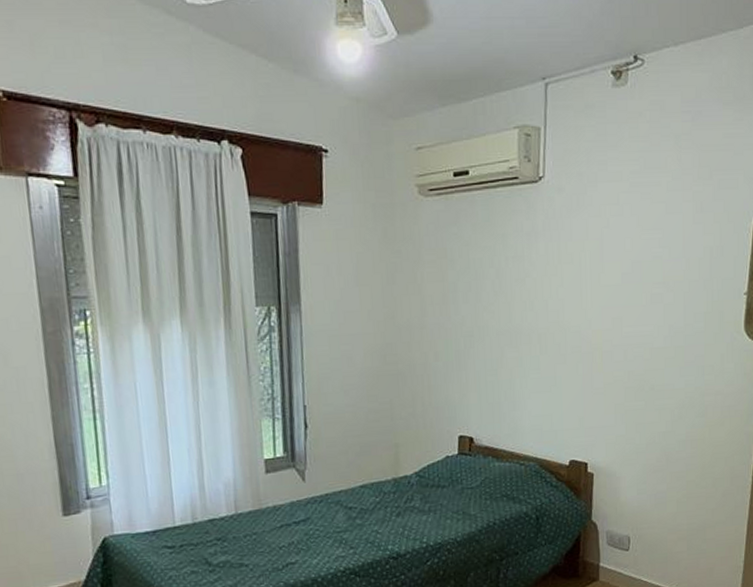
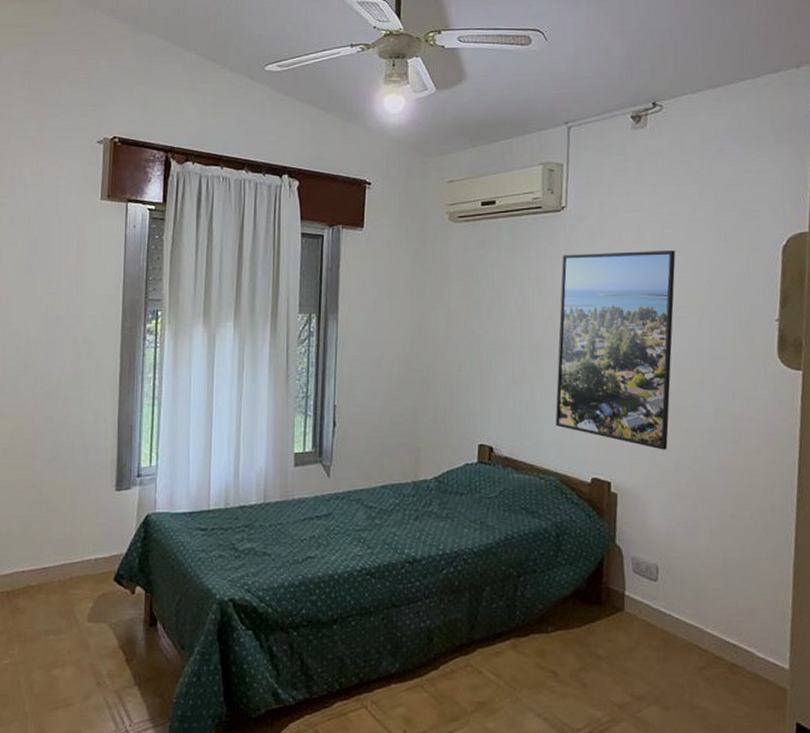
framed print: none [534,224,653,428] -> present [555,250,676,450]

